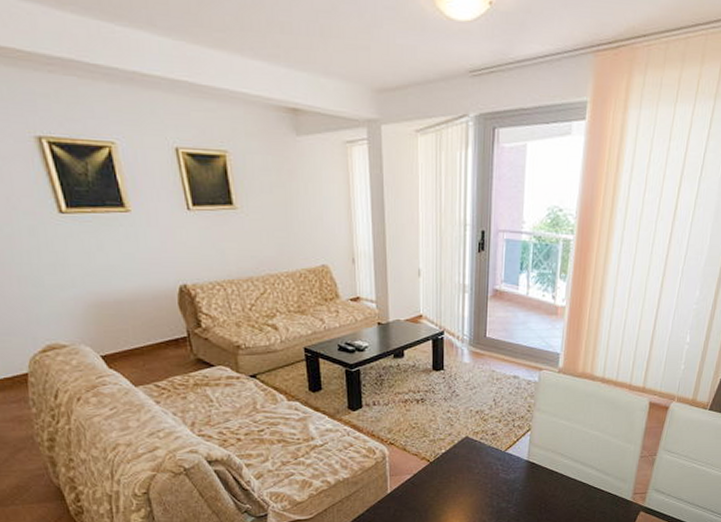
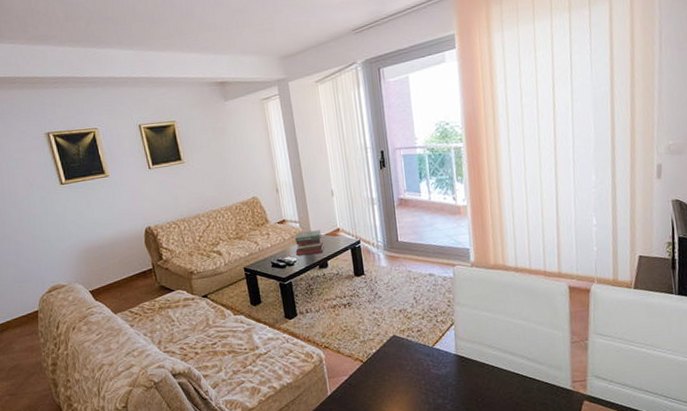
books: none [368,314,402,340] -> present [295,230,324,256]

